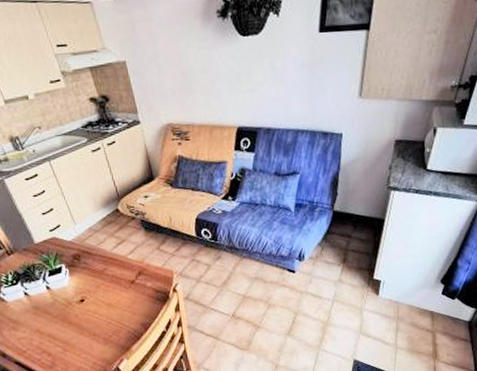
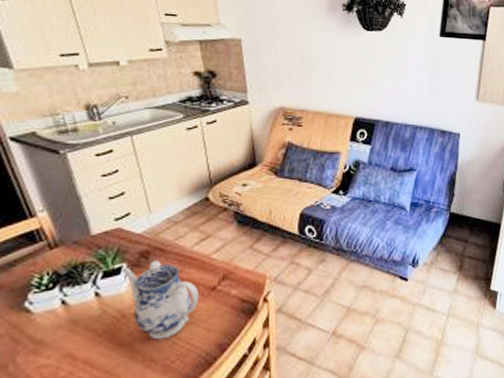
teapot: none [62,261,123,321] -> present [121,260,200,340]

